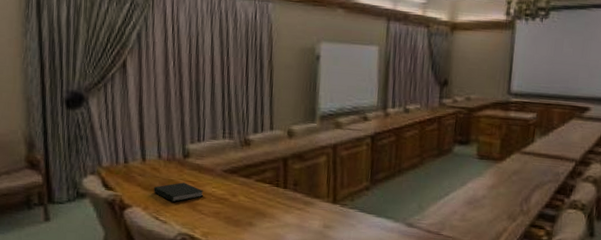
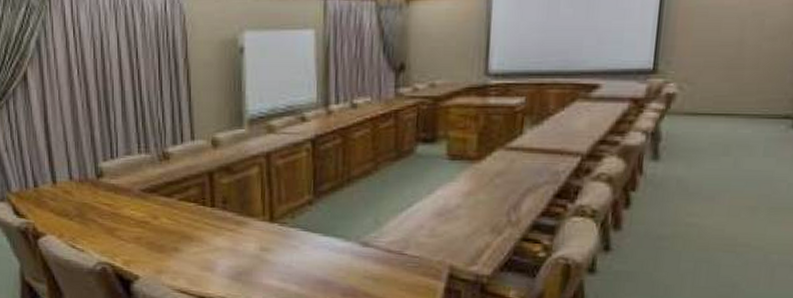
book: present [154,182,204,203] -> none [67,205,122,229]

